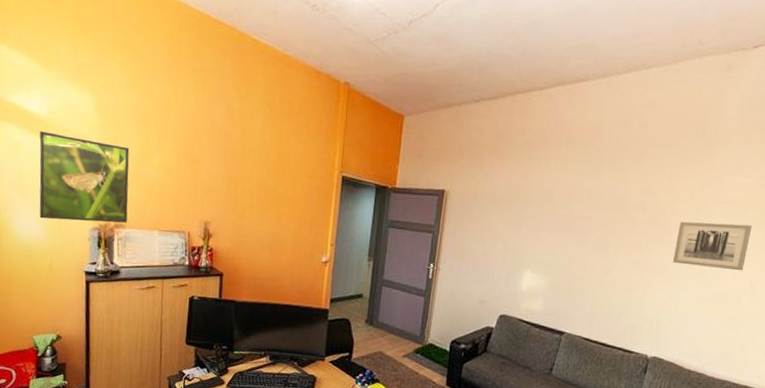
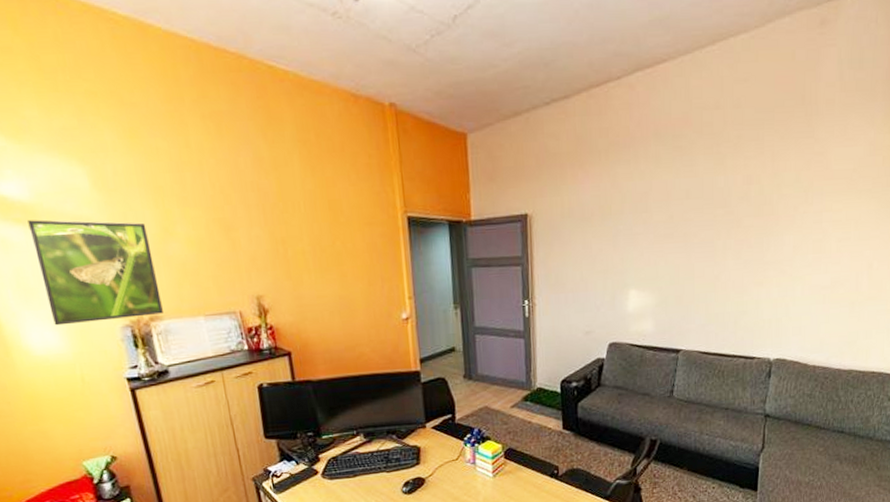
wall art: present [672,221,753,271] -> none [784,199,864,255]

